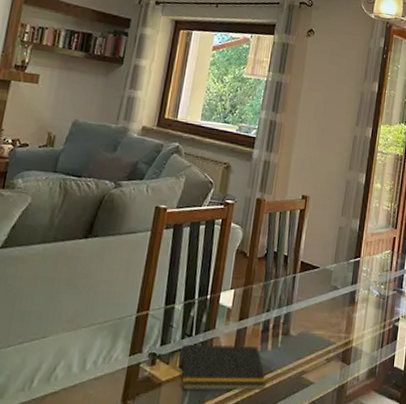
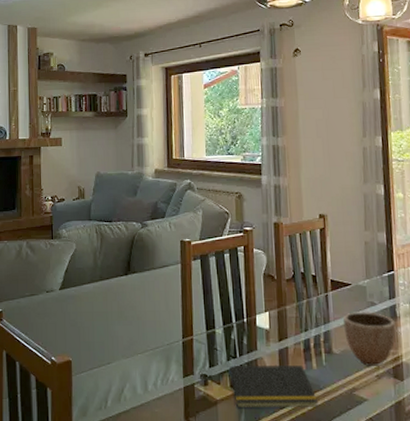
decorative bowl: none [304,295,352,350] -> present [343,312,395,366]

